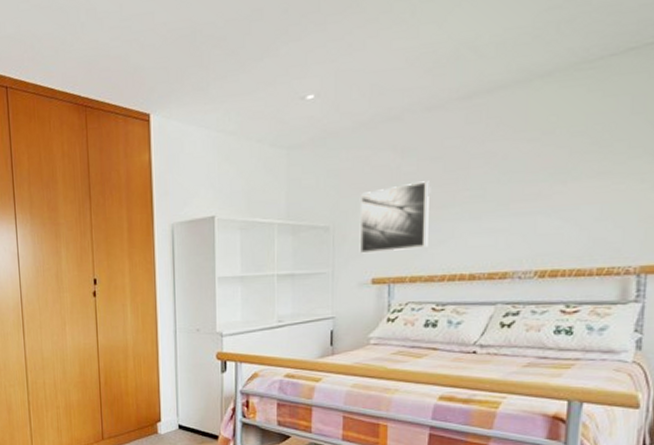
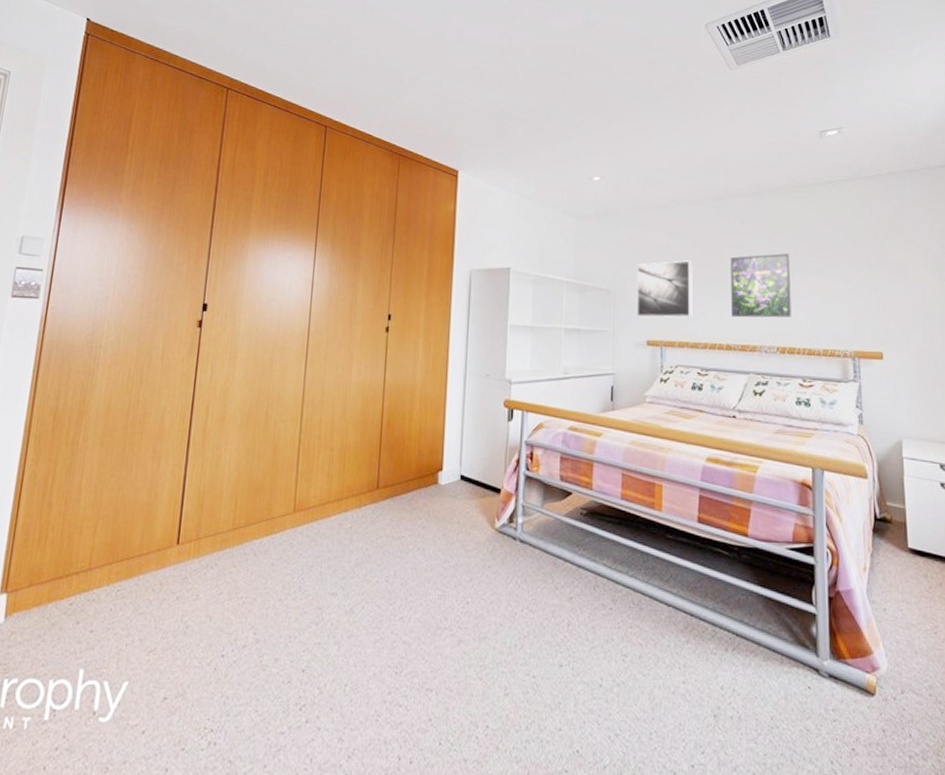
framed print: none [478,155,562,242] -> present [731,253,792,318]

